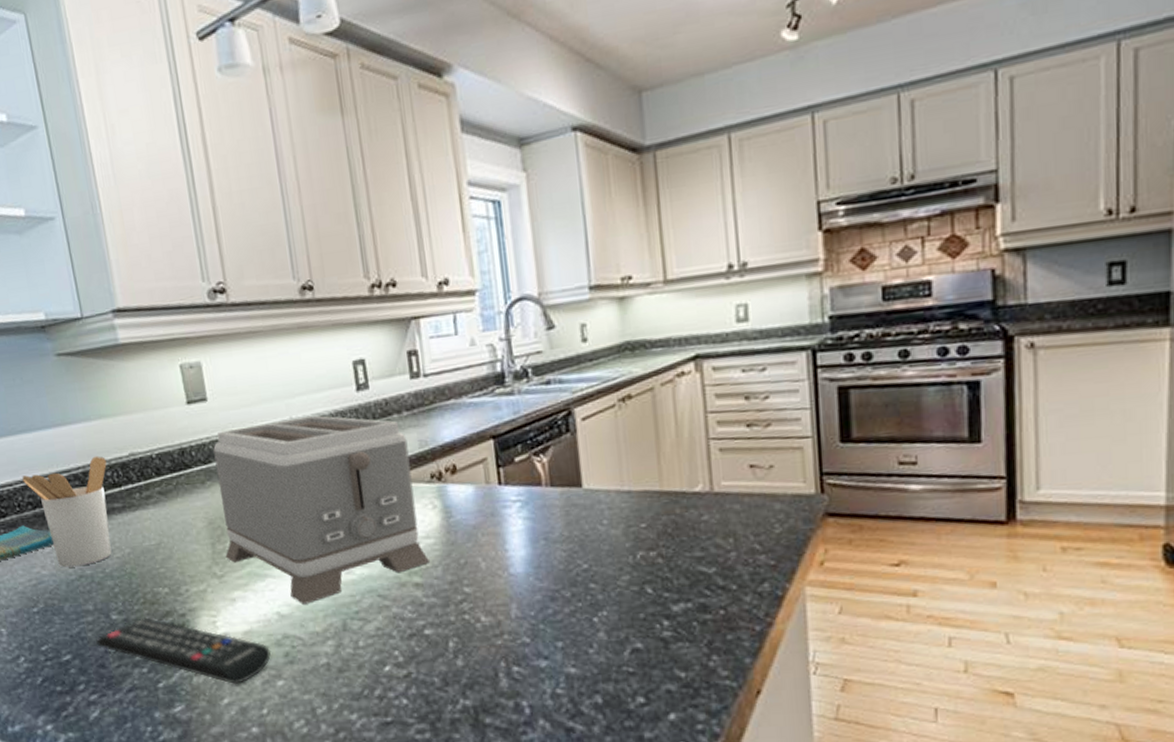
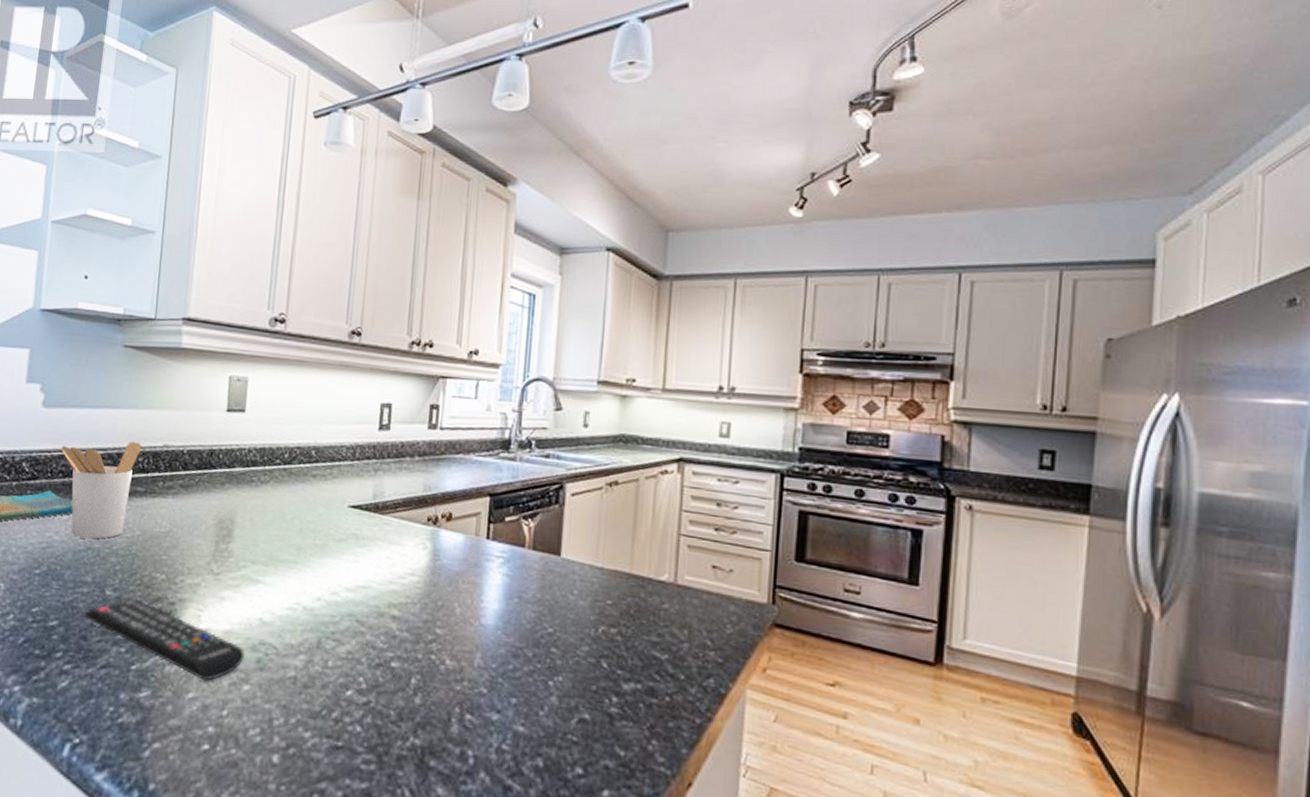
toaster: present [213,415,429,604] -> none [225,441,414,616]

